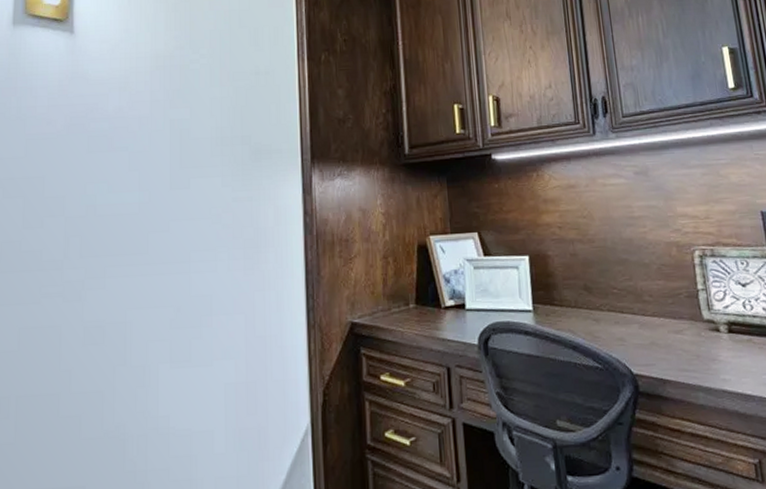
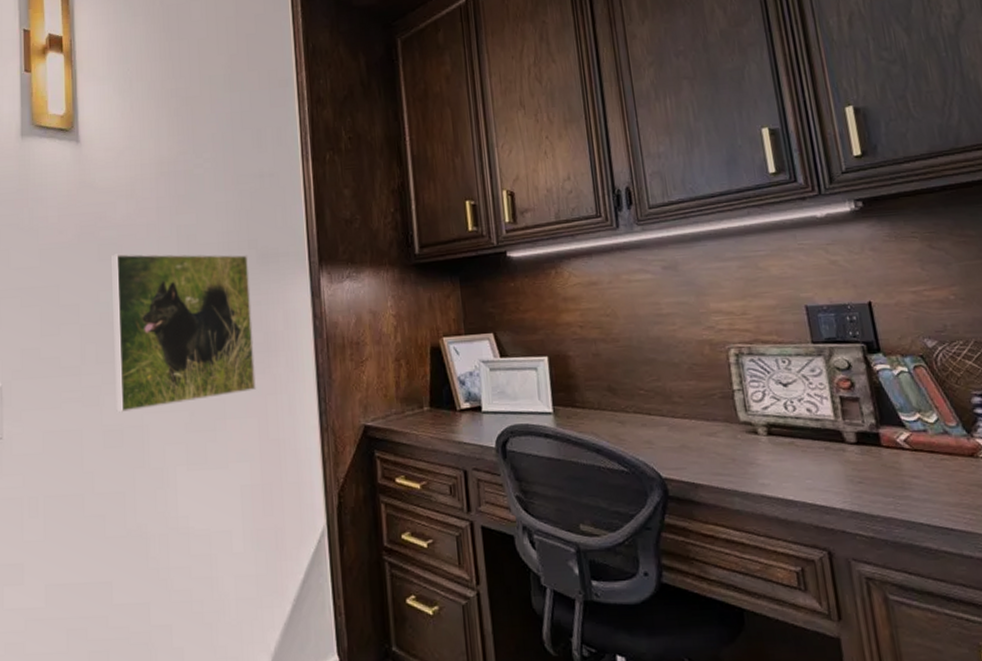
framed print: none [99,146,244,309] -> present [111,253,256,413]

